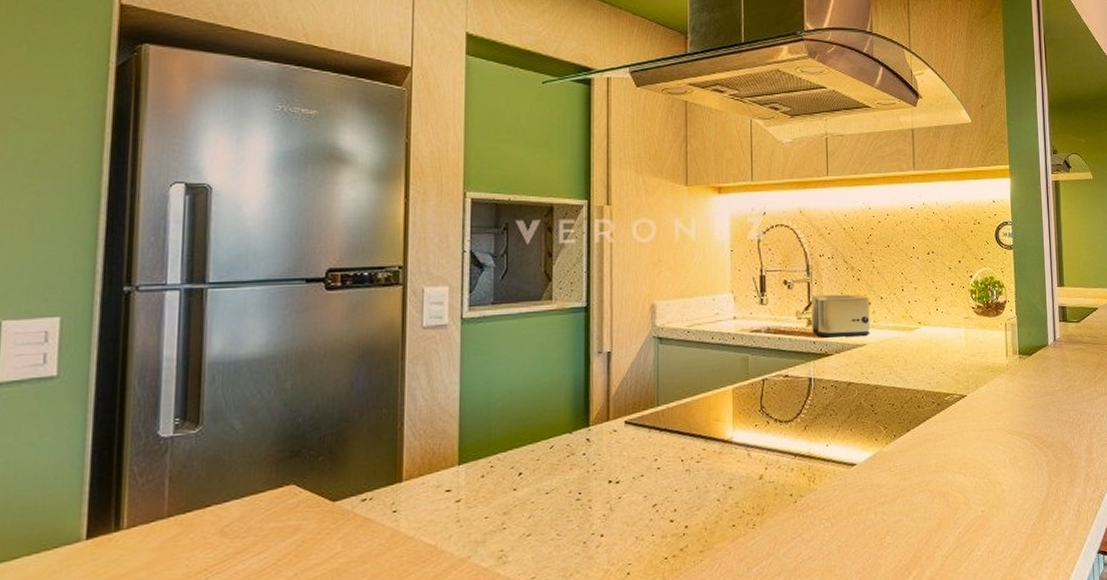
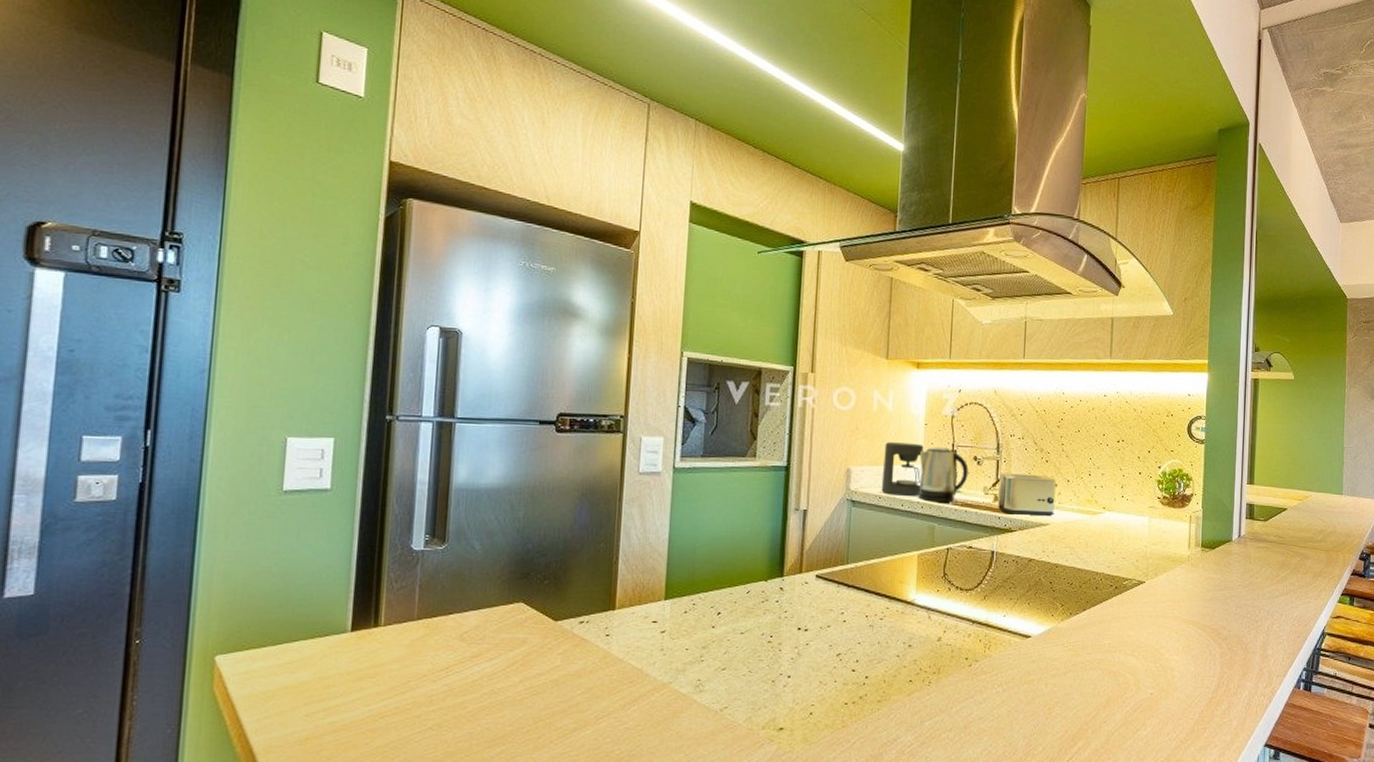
coffee maker: none [690,272,731,329] -> present [882,442,924,497]
kettle: none [727,273,779,332] -> present [918,447,969,503]

